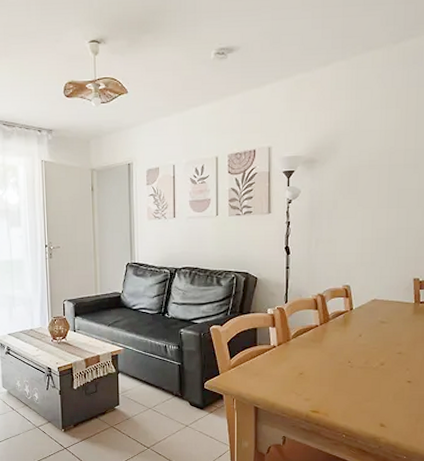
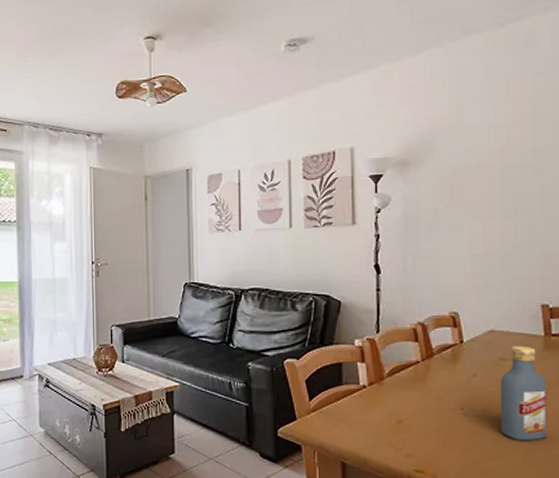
vodka: none [377,311,414,385] -> present [499,345,547,441]

